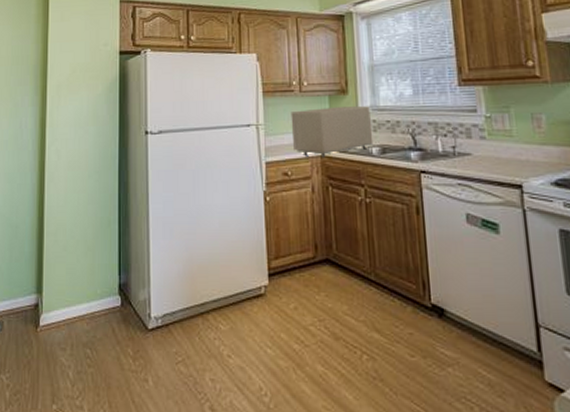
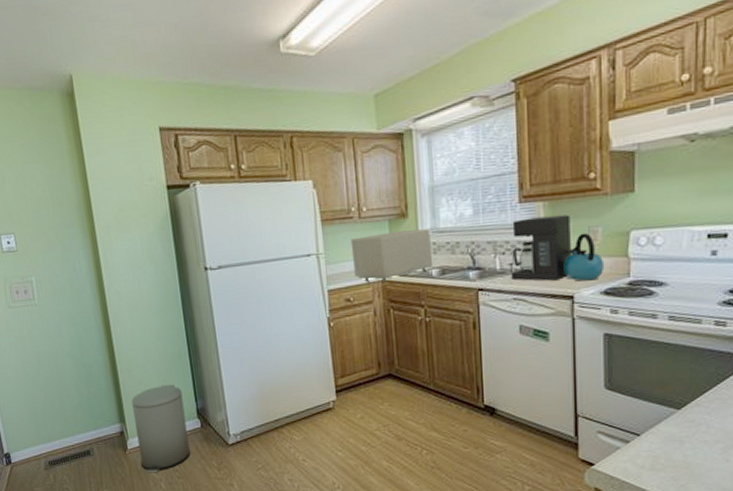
pedal bin: none [51,253,106,358] -> present [131,384,190,474]
coffee maker: none [453,100,516,169] -> present [511,214,571,282]
kettle: none [508,119,553,170] -> present [563,232,605,281]

